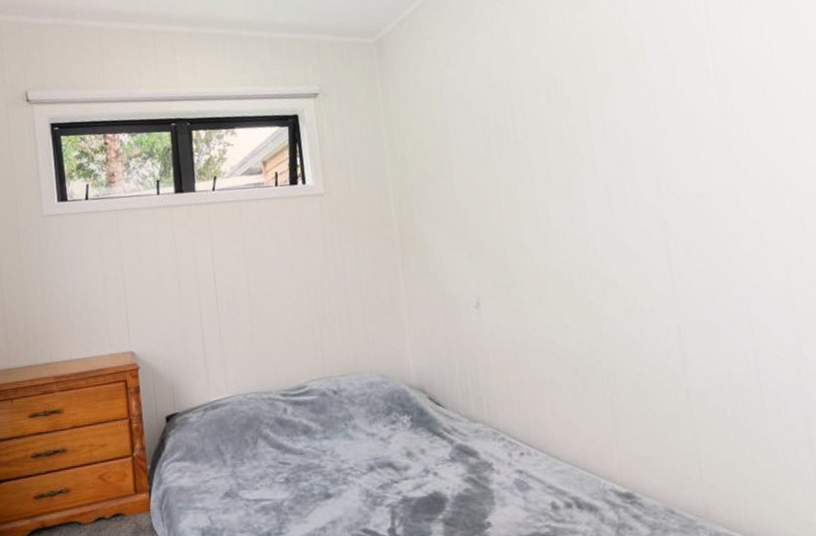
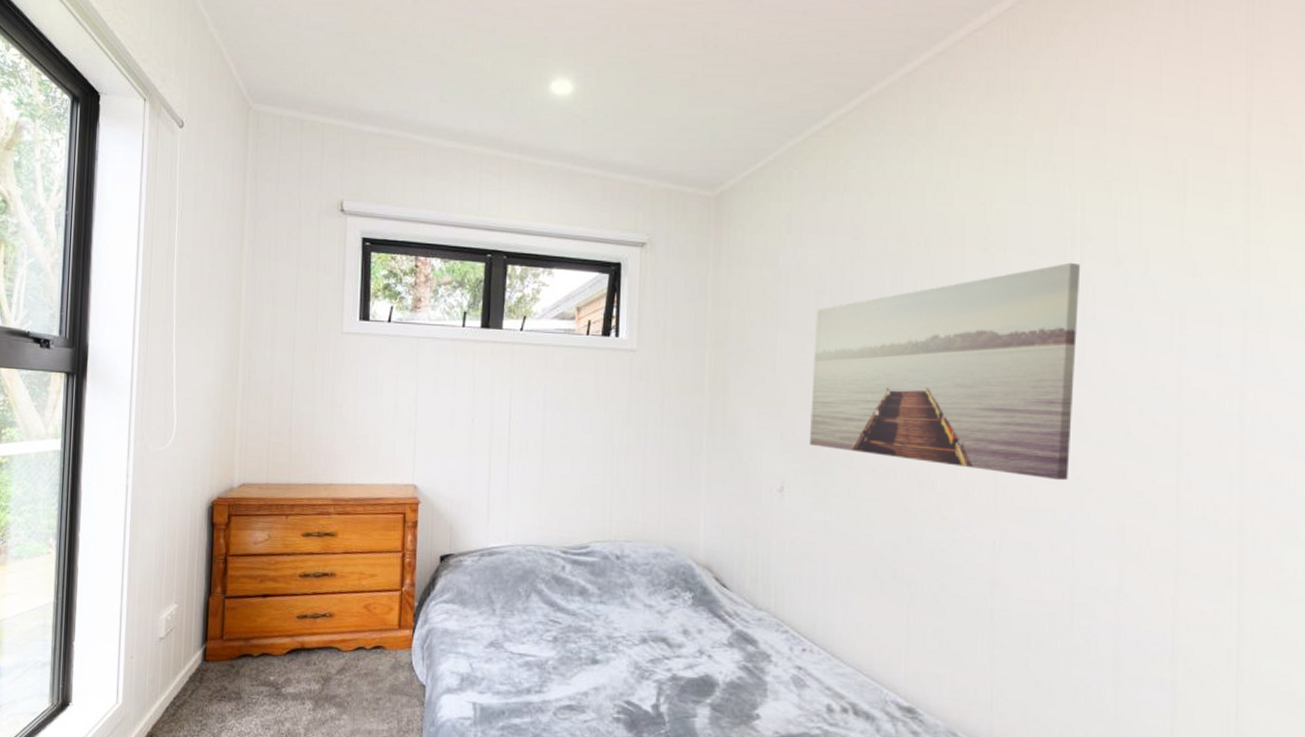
wall art: none [484,60,735,261] -> present [810,262,1081,481]

